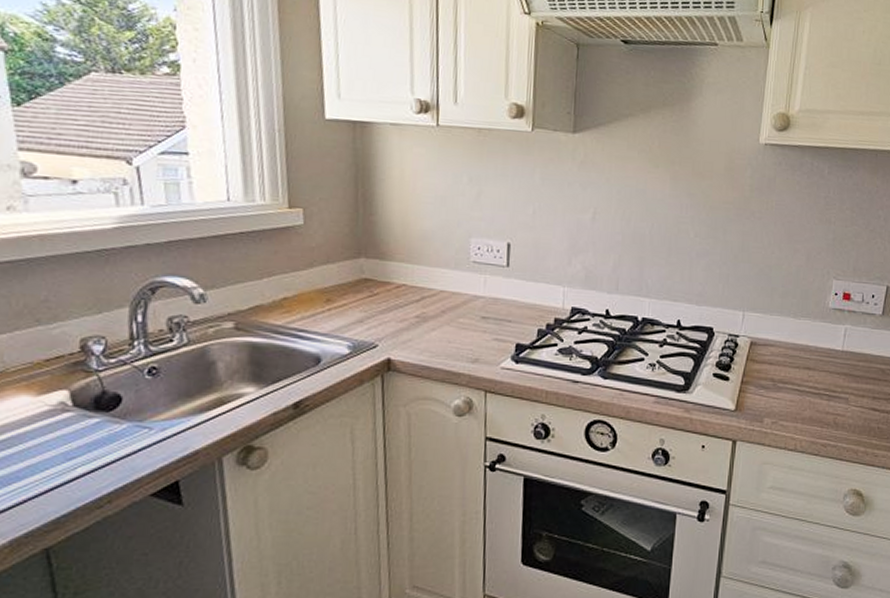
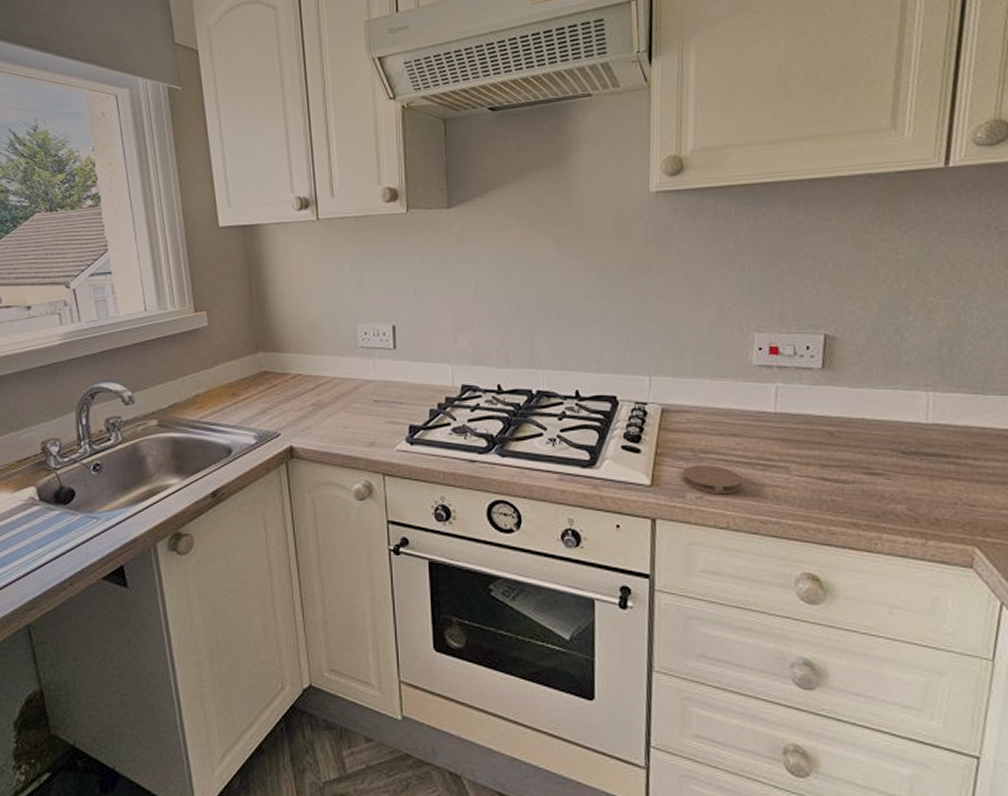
coaster: none [762,393,811,421] -> present [682,465,743,495]

